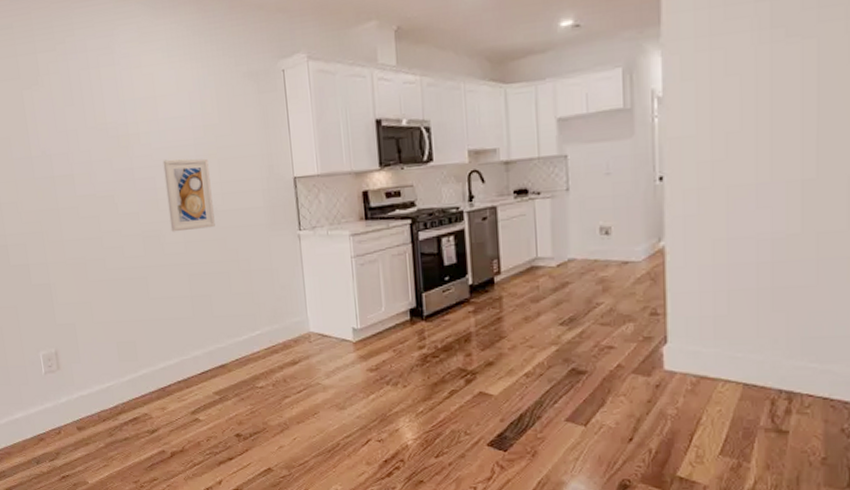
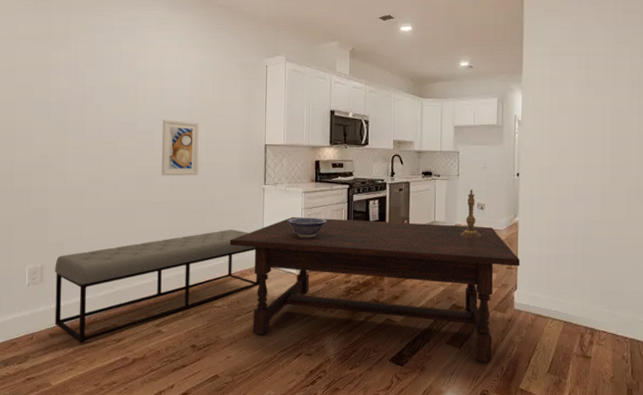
bench: none [69,291,309,436] -> present [55,229,260,343]
dining table: none [264,258,671,444] -> present [229,216,521,363]
decorative bowl: none [333,267,387,294] -> present [287,217,327,238]
candlestick: none [576,208,608,277] -> present [460,189,481,238]

